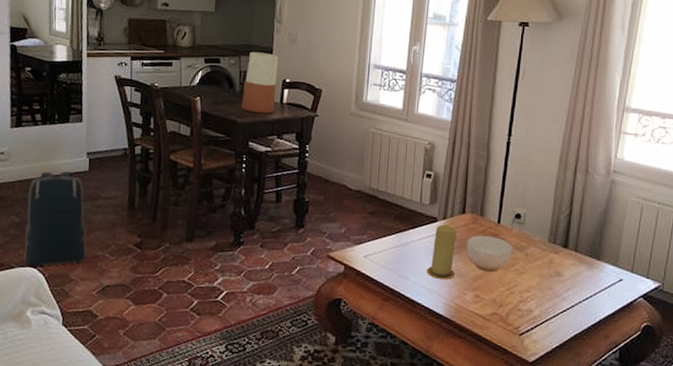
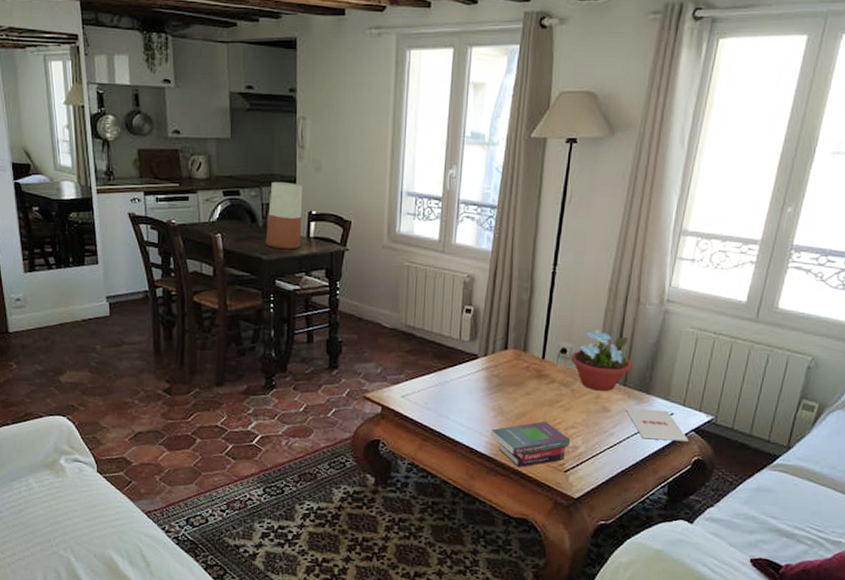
backpack: present [24,170,86,267] -> none [50,316,114,415]
candle: present [427,224,457,279] -> none [467,361,499,418]
books: none [448,283,525,330] -> present [490,420,571,467]
bowl: present [466,235,514,272] -> none [508,371,559,410]
potted flower: none [524,197,583,256] -> present [570,329,633,391]
magazine: none [577,273,638,309] -> present [625,408,689,443]

